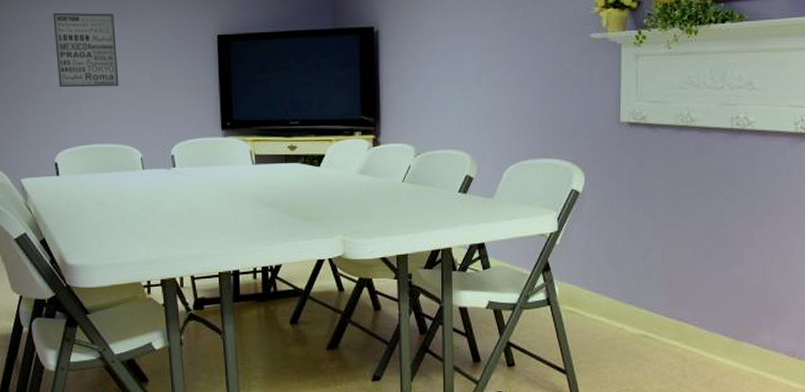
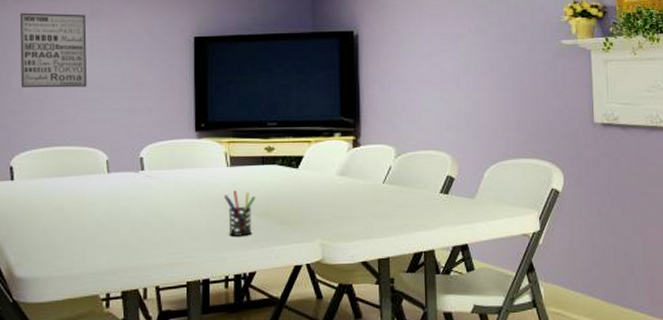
pen holder: none [251,187,280,231] -> present [224,190,256,236]

